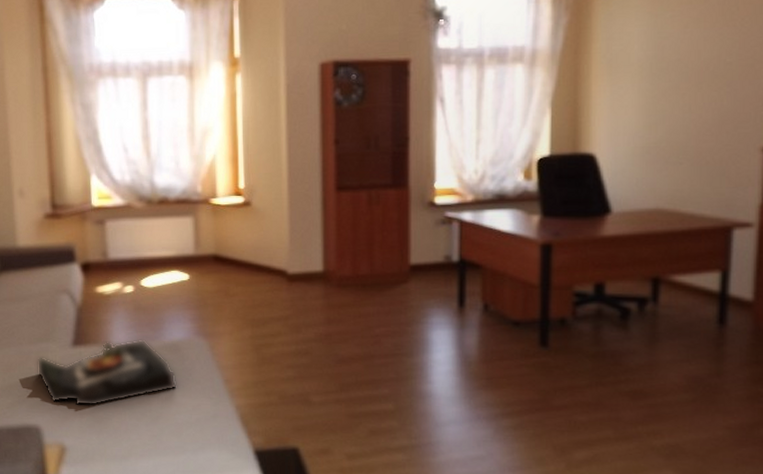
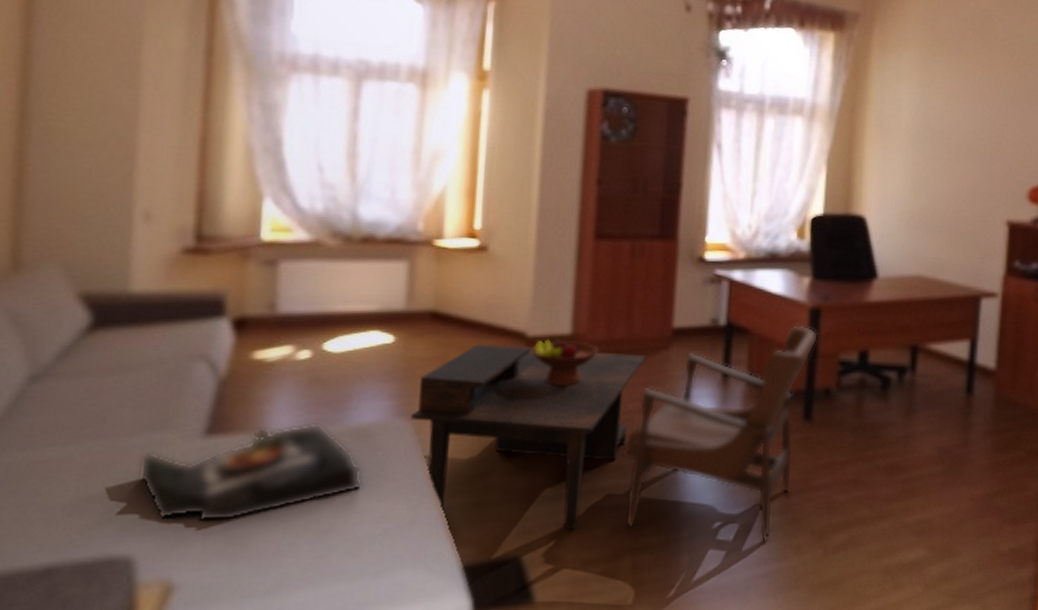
coffee table: none [207,280,388,429] -> present [411,344,646,530]
fruit bowl: none [291,274,347,313] -> present [530,338,599,385]
armchair: none [372,260,550,453] -> present [621,325,818,543]

